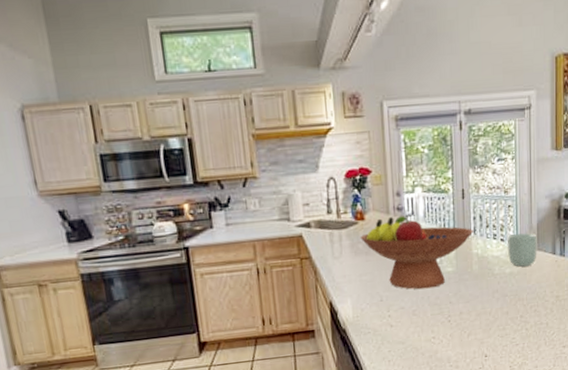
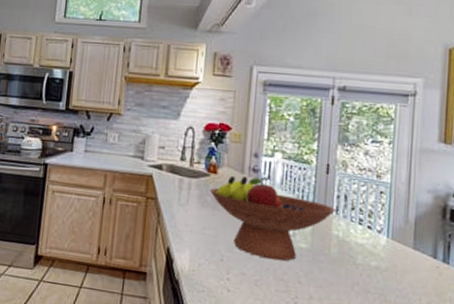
cup: present [508,233,537,267] -> none [375,224,414,265]

